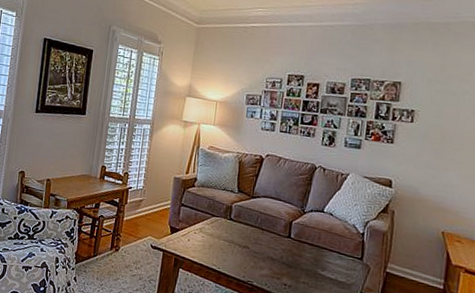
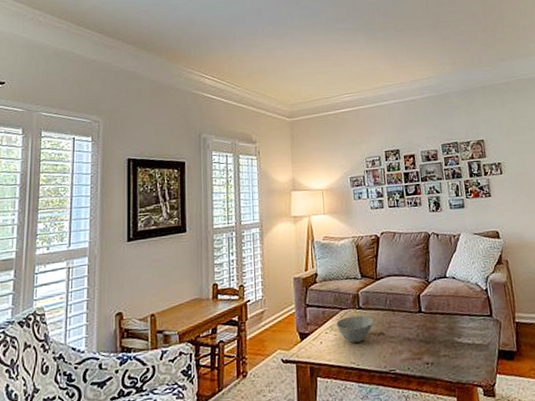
bowl: none [205,223,242,250] -> present [336,315,374,344]

